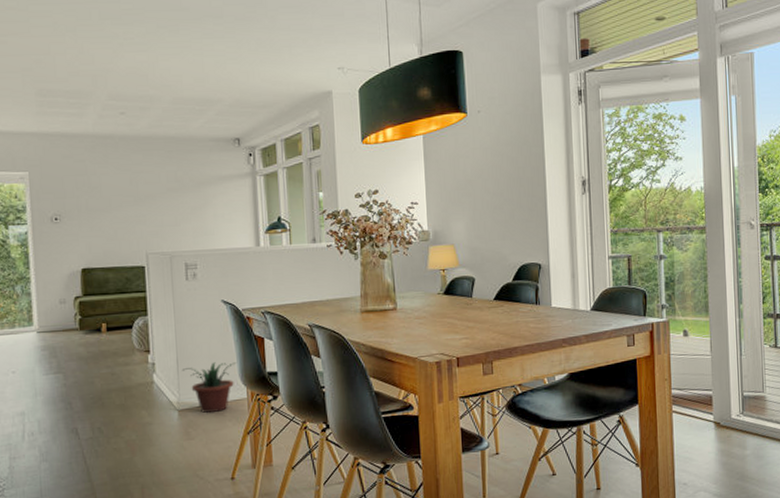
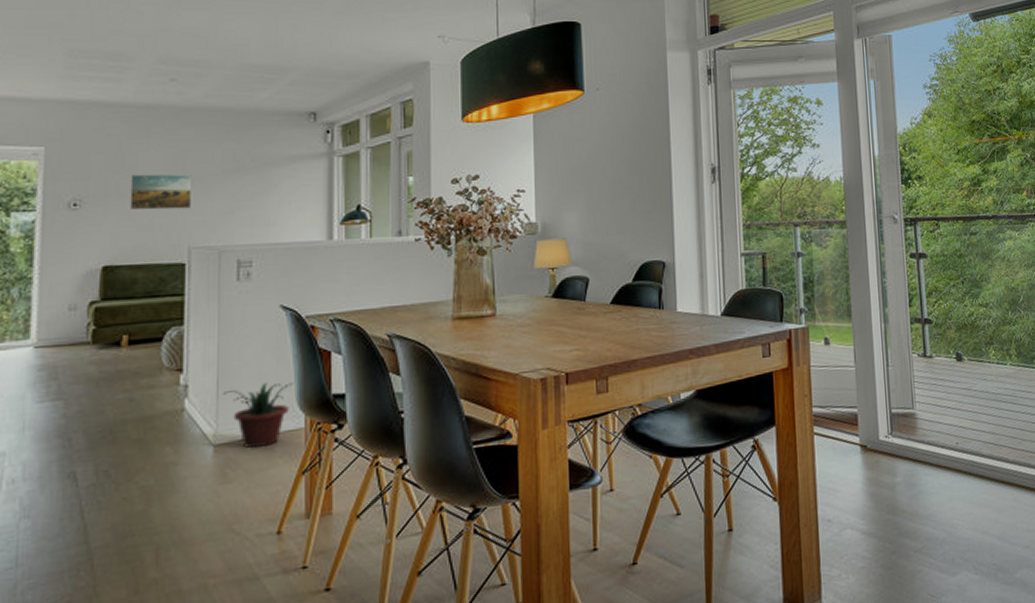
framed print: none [96,193,146,223] -> present [130,174,193,211]

